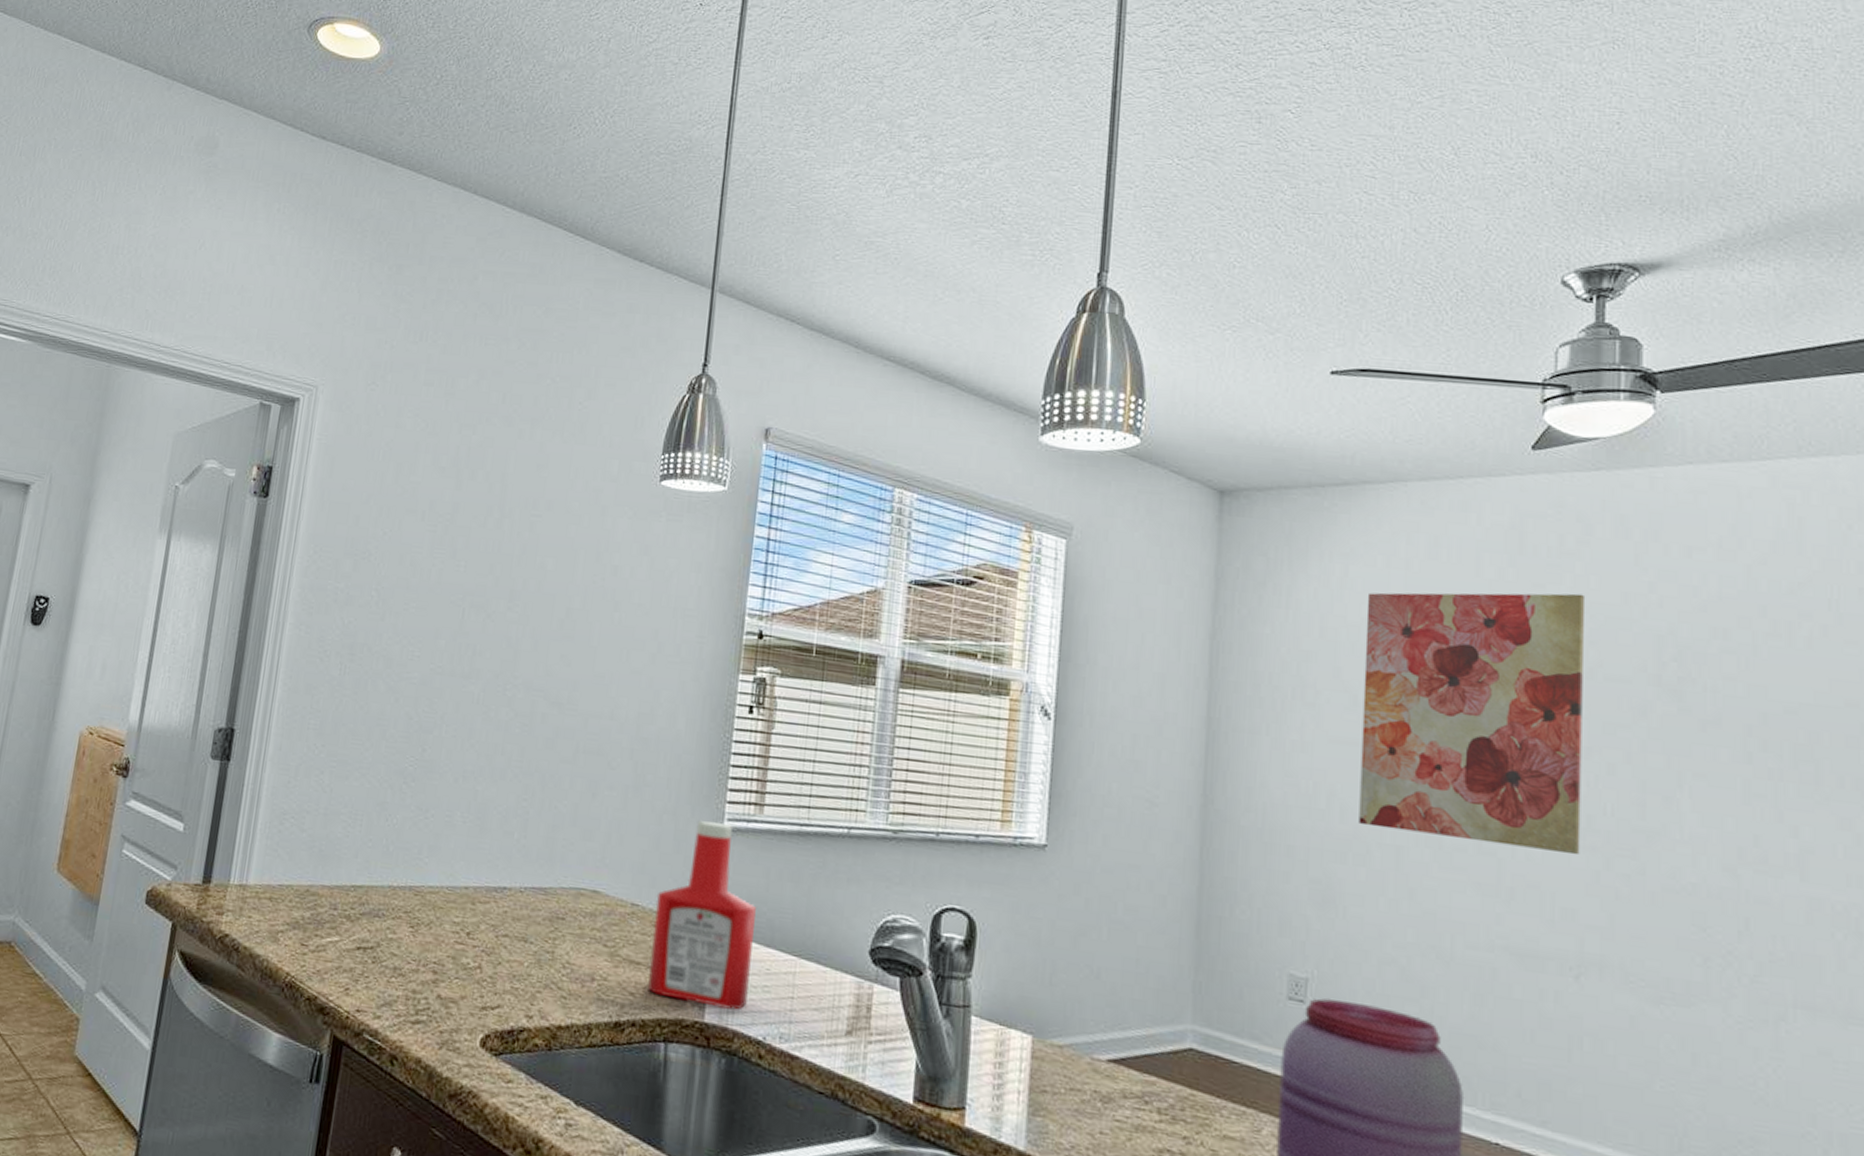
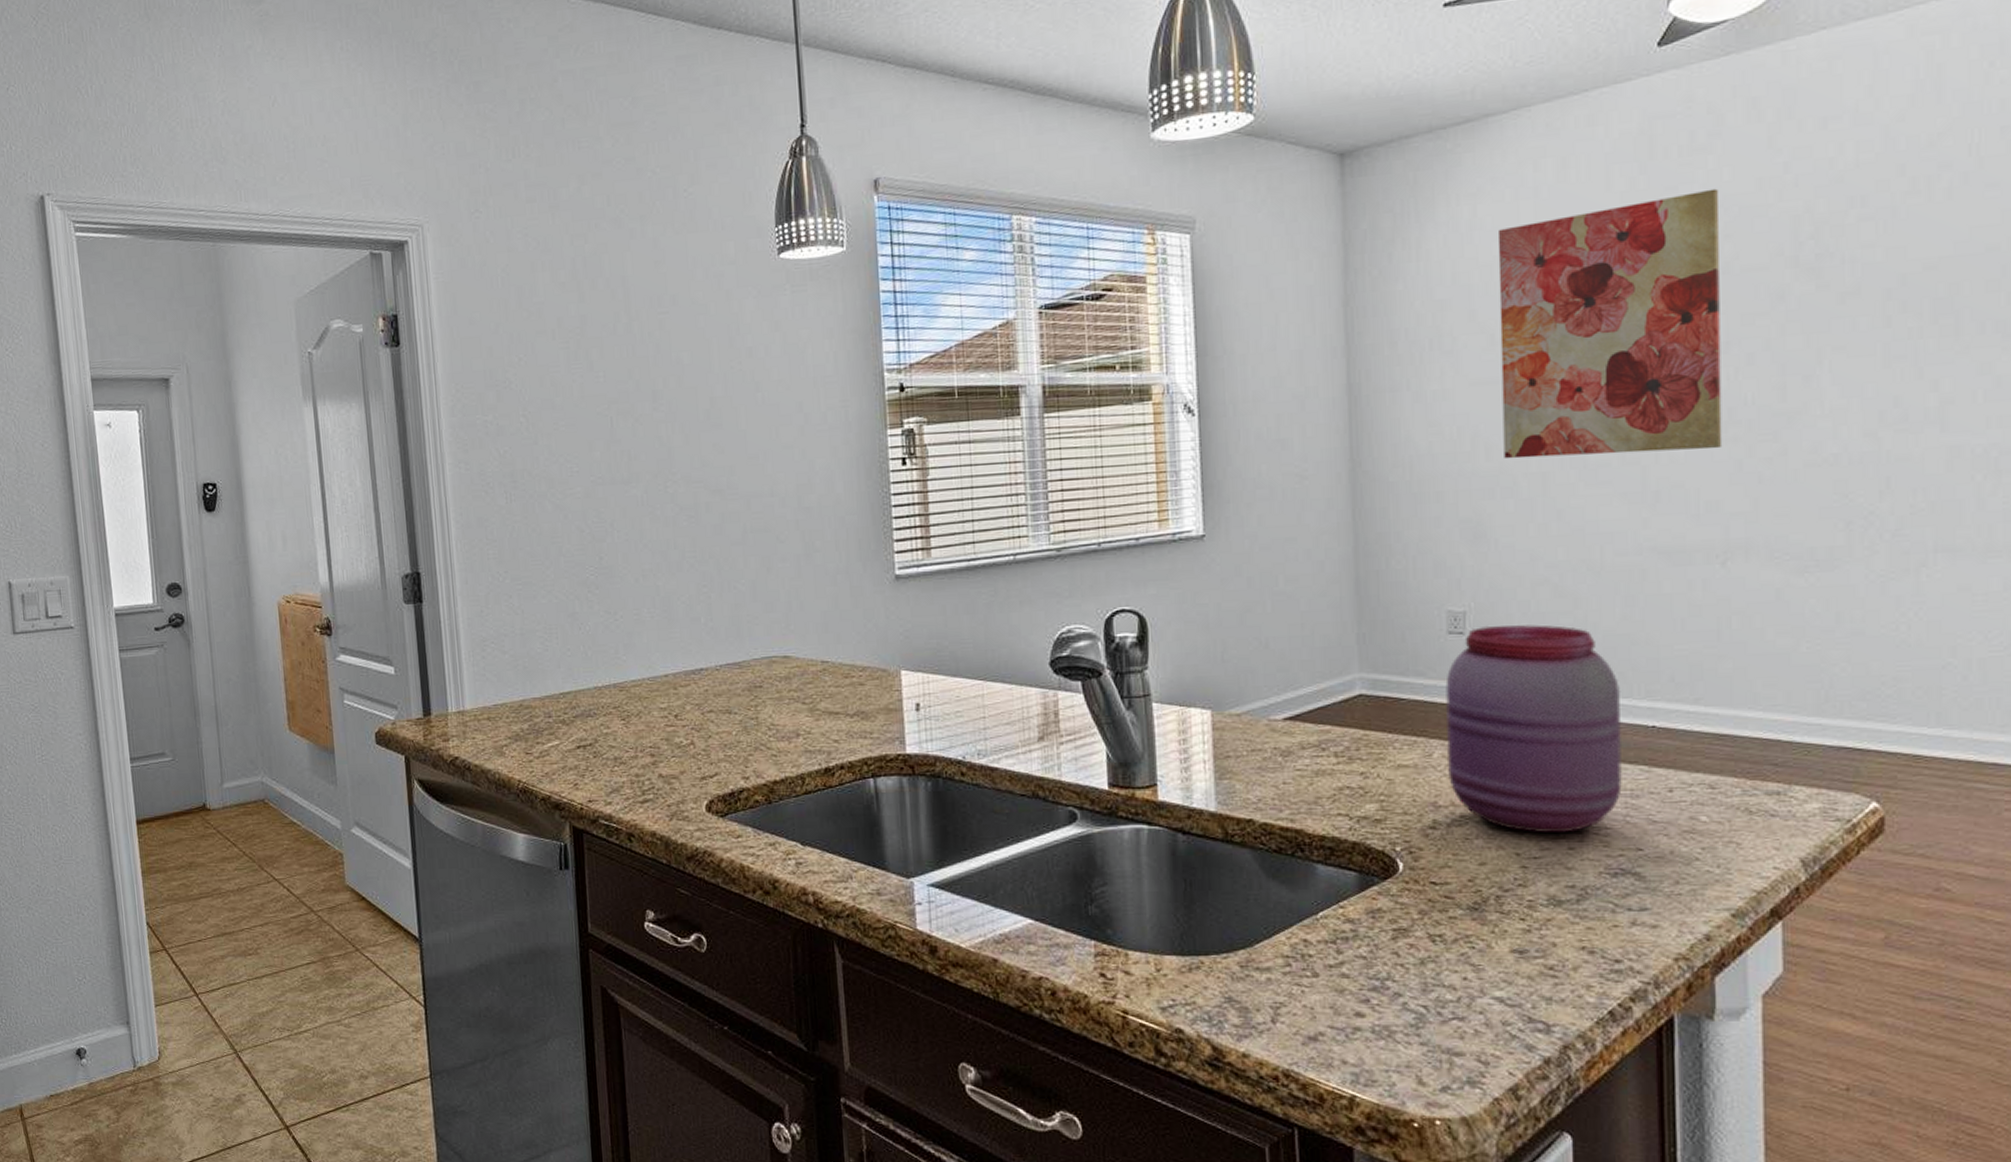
ketchup bottle: present [647,819,756,1010] -> none [843,571,943,739]

